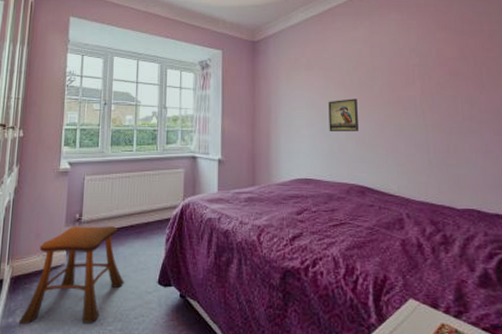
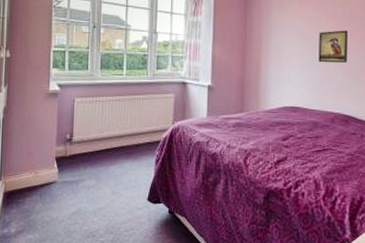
stool: present [18,226,124,324] -> none [13,146,115,235]

